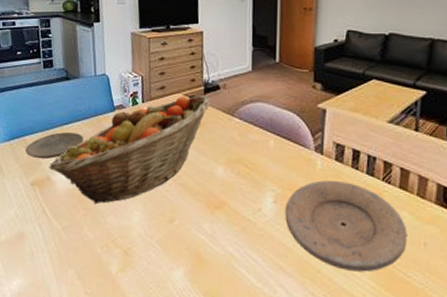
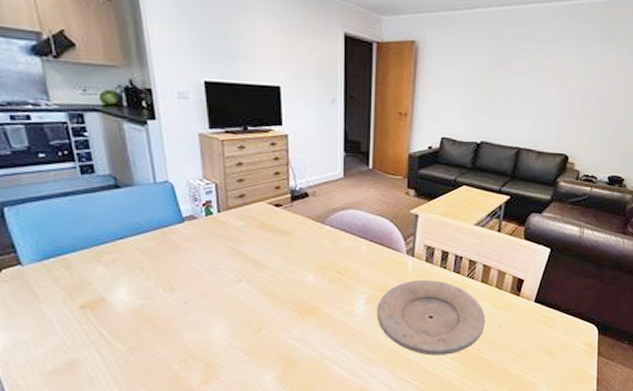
plate: present [25,132,83,159] -> none [67,248,145,279]
fruit basket: present [48,95,211,204] -> none [101,203,298,322]

